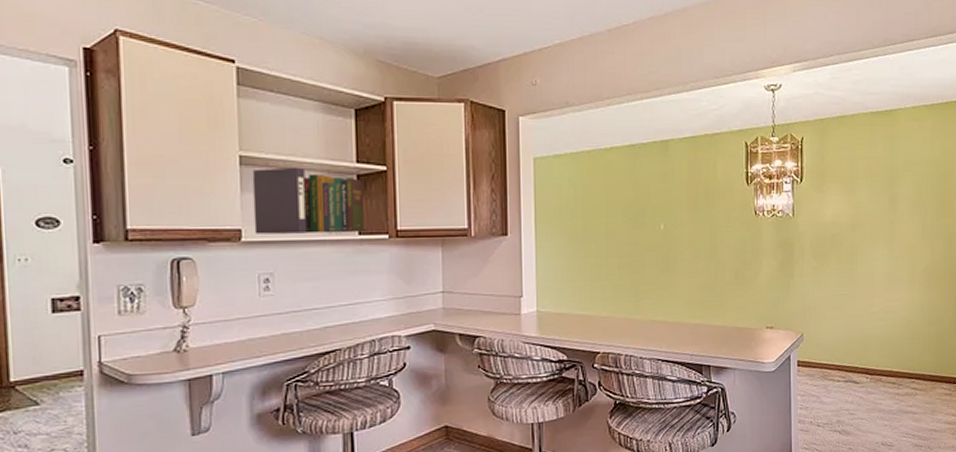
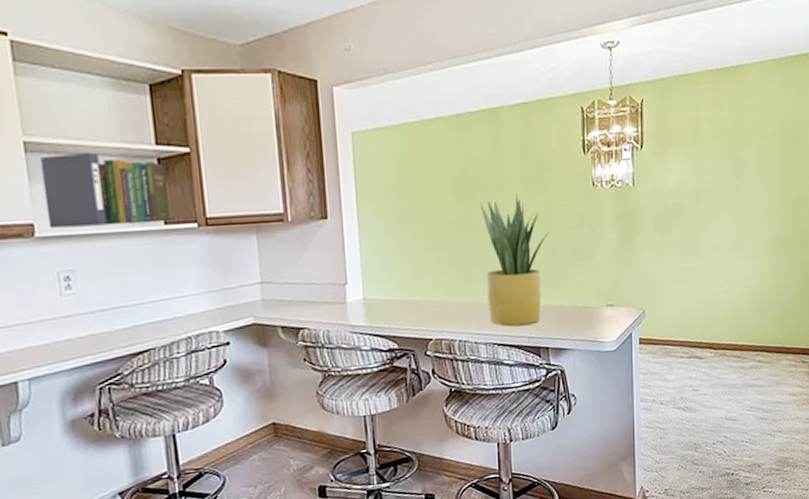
planter: none [649,220,714,344] -> present [480,194,550,326]

